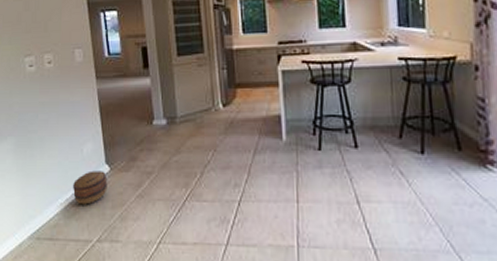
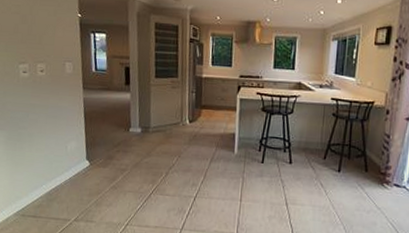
basket: present [73,170,108,205] -> none [56,164,87,191]

